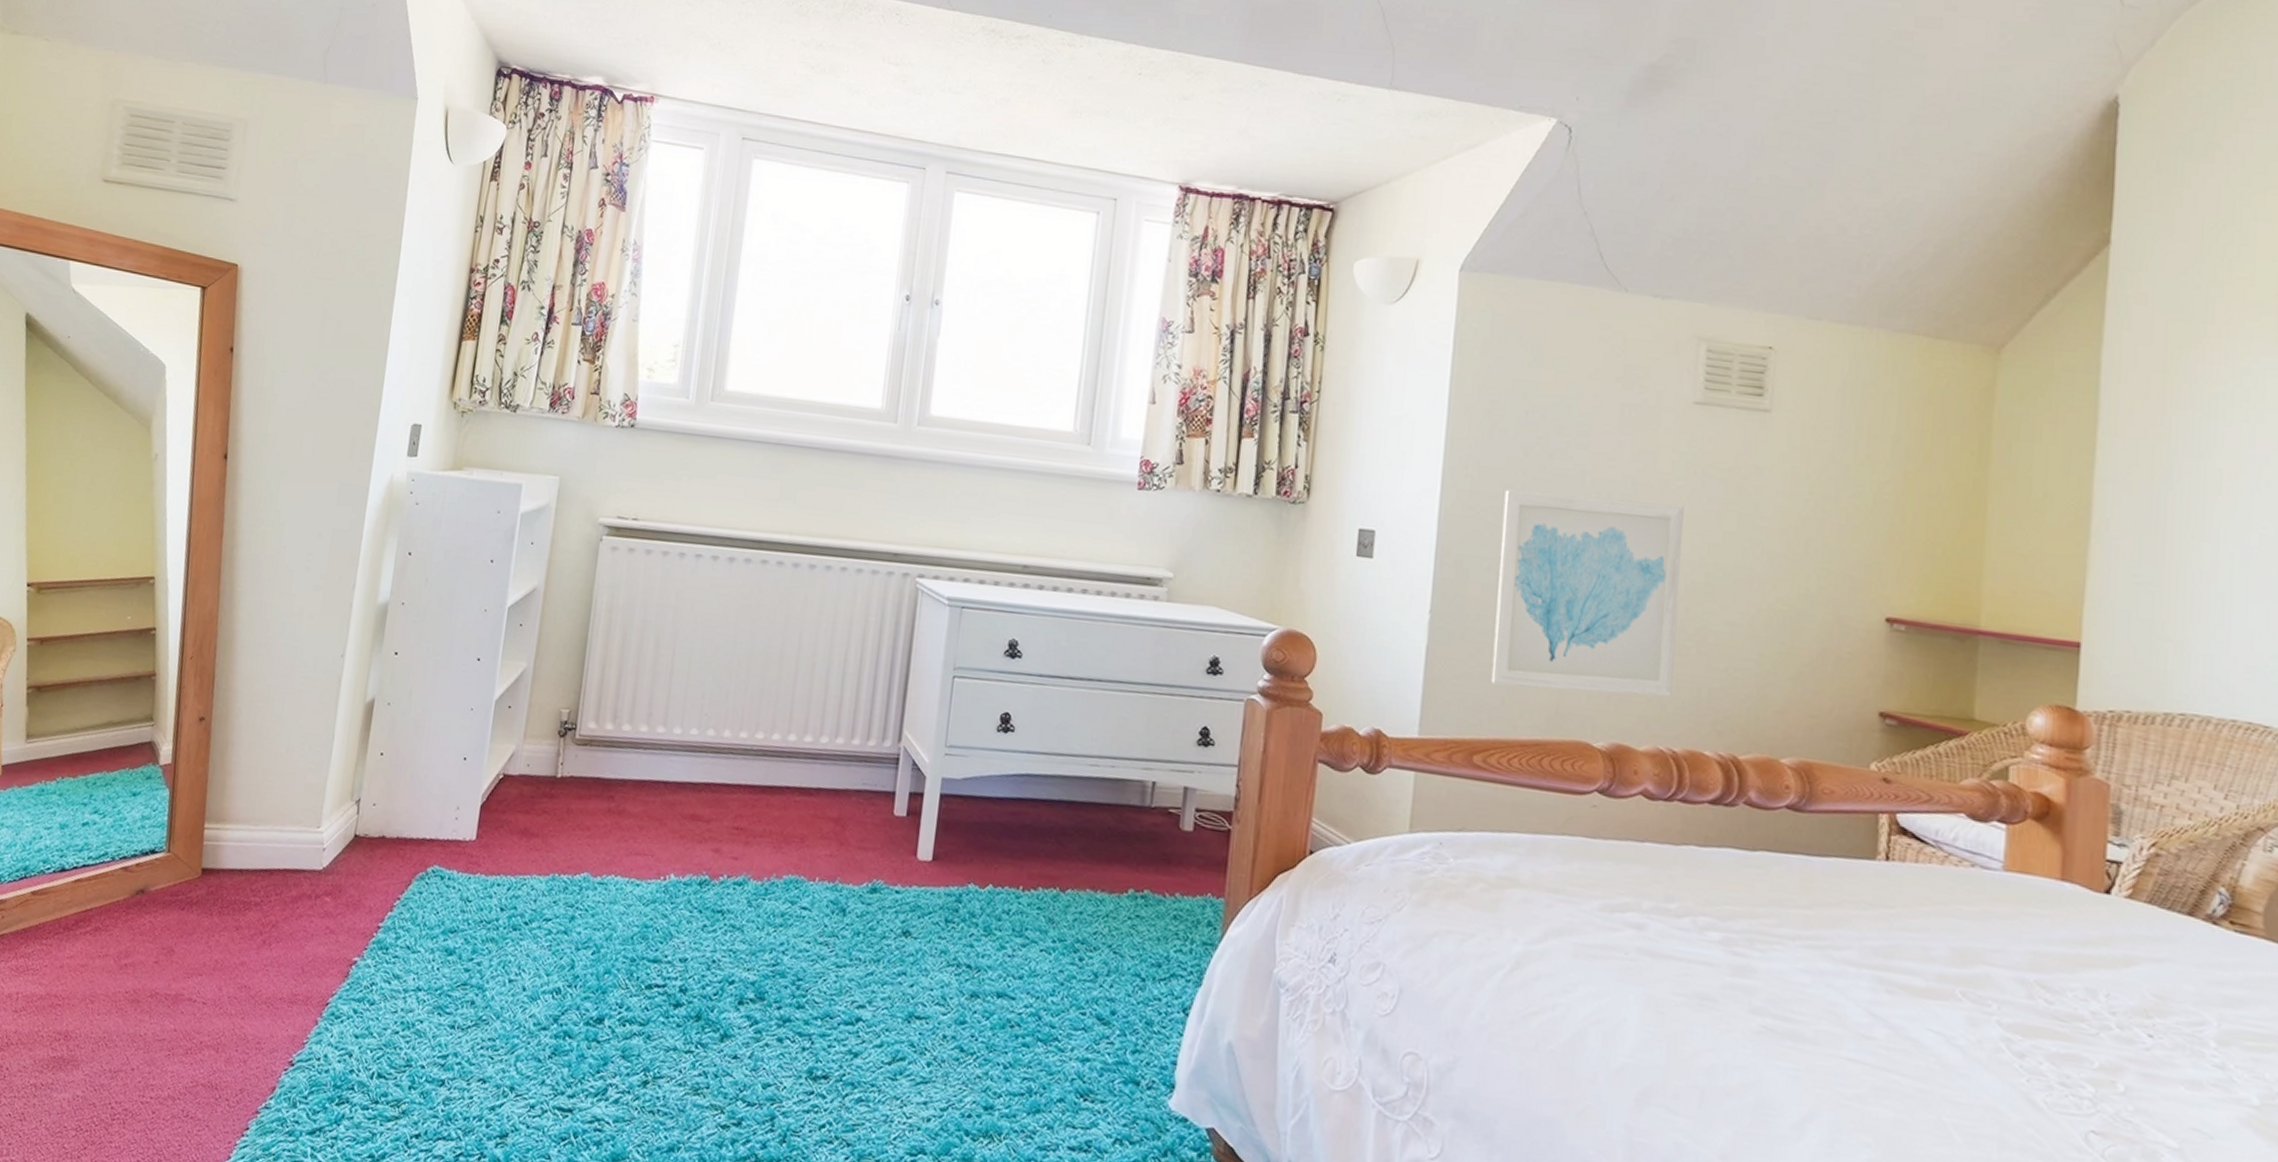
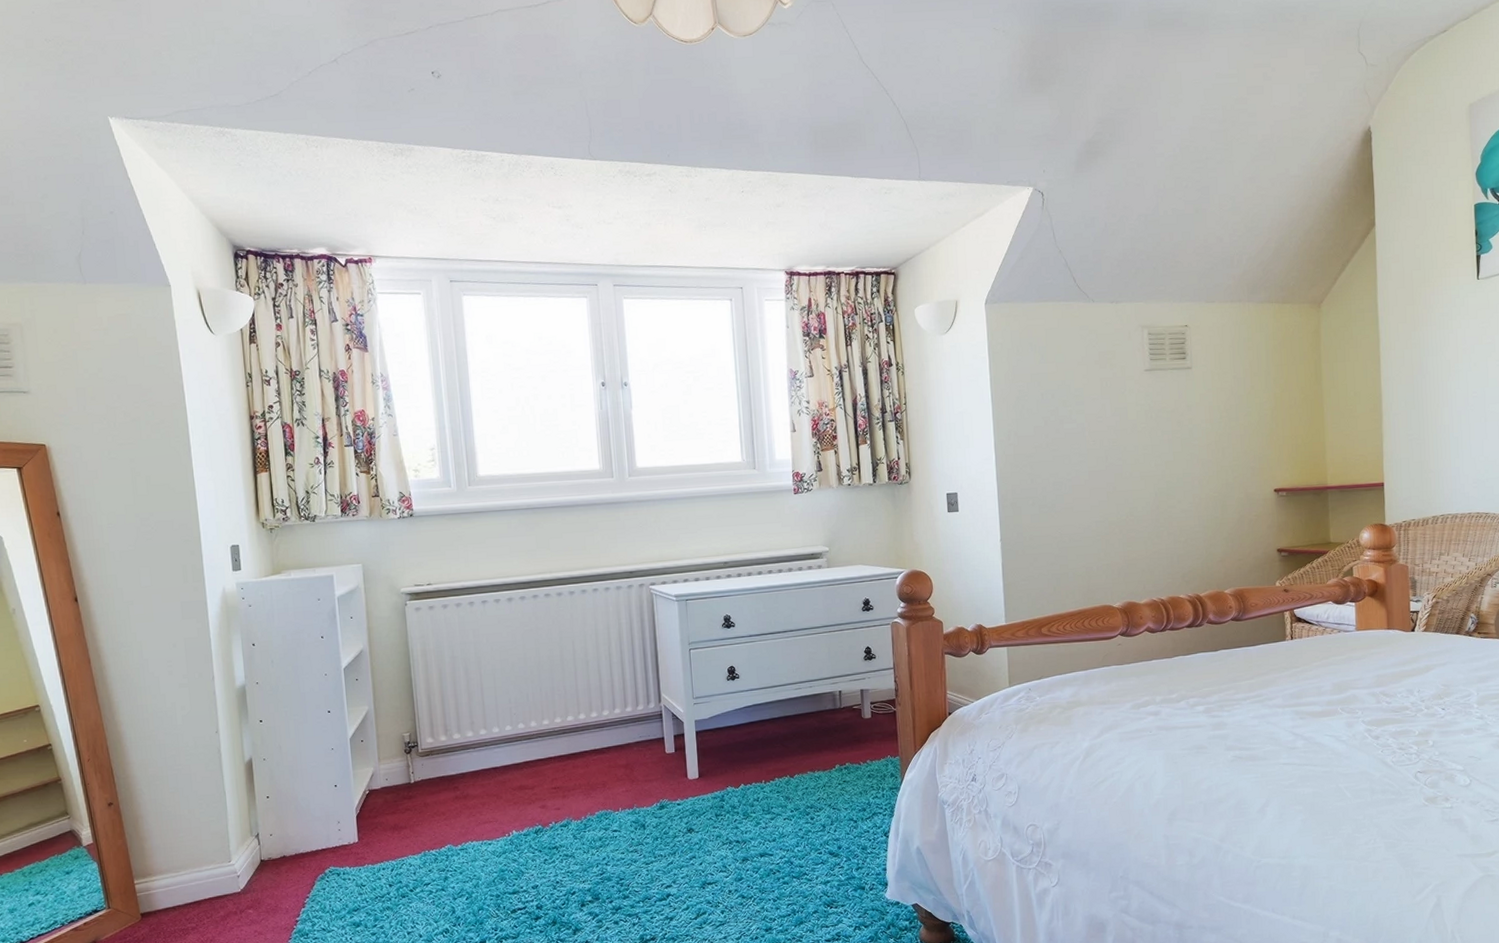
wall art: present [1490,489,1684,697] -> none [1036,439,1156,580]

